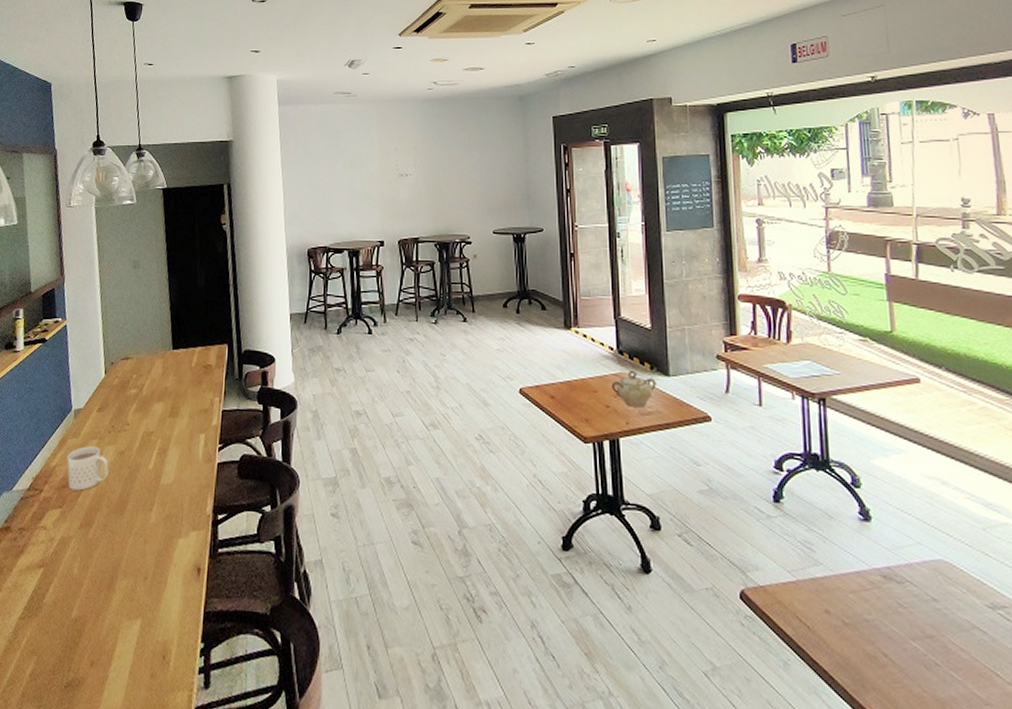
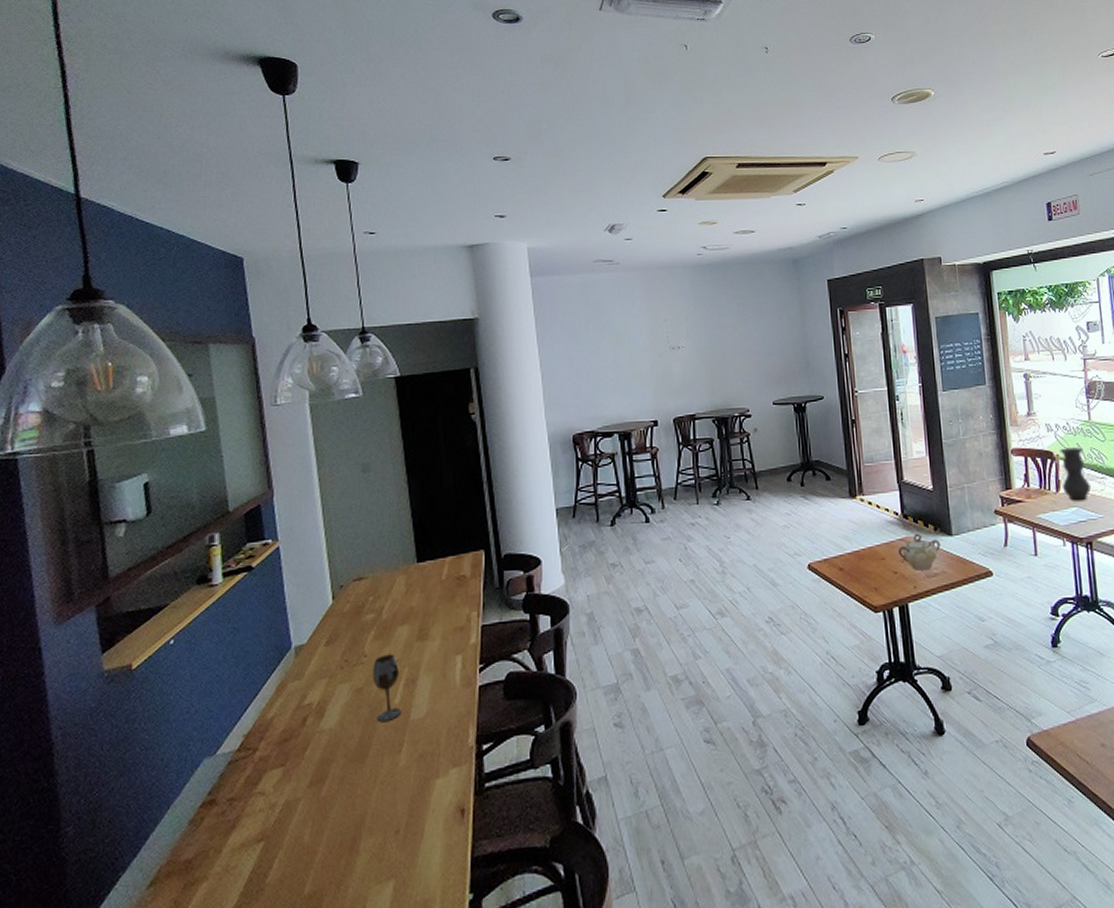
mug: present [66,446,109,491] -> none [287,687,344,743]
wine glass: none [132,425,155,484] -> present [373,654,402,723]
vase: none [792,298,827,355] -> present [1059,447,1091,501]

